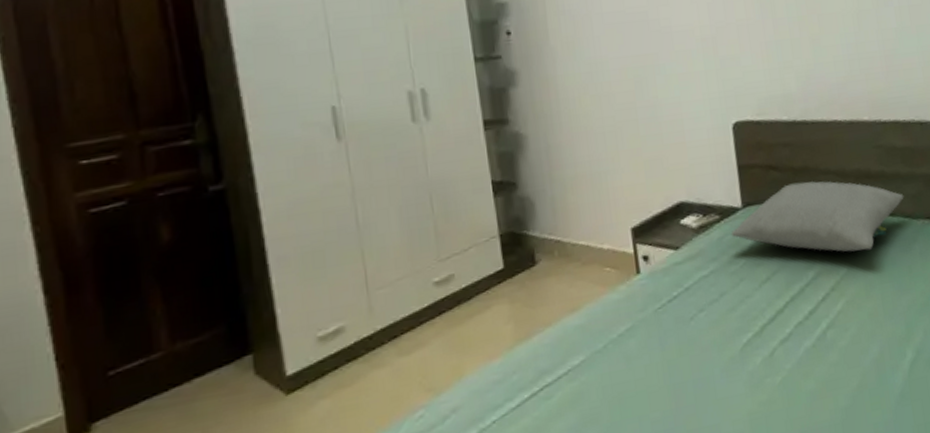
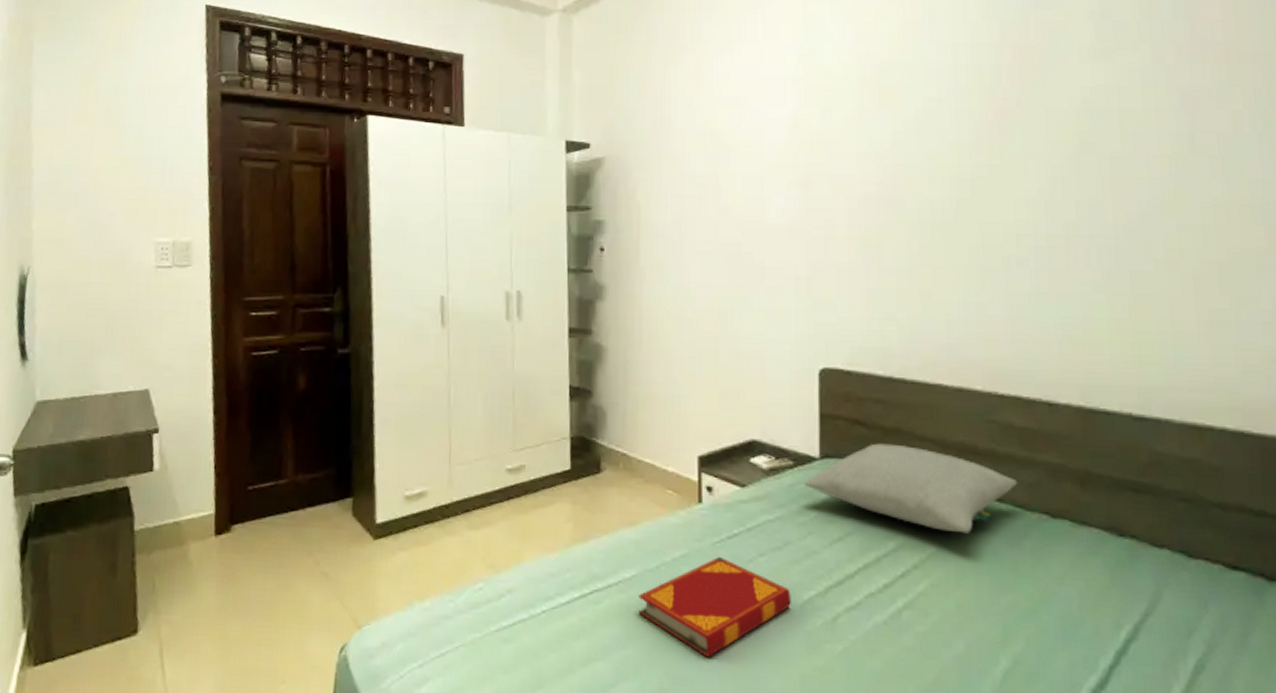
hardback book: none [590,322,733,422] -> present [639,557,791,658]

